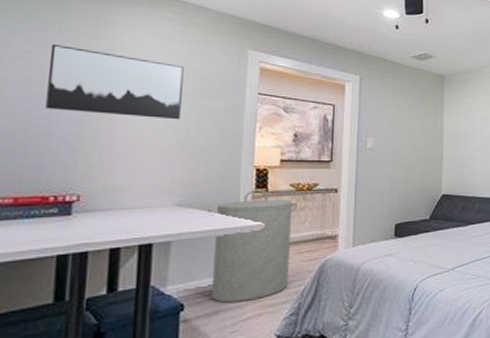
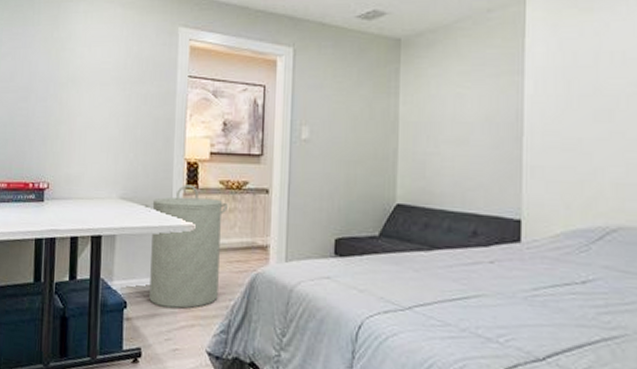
wall art: present [46,45,184,120] -> none [25,39,124,109]

